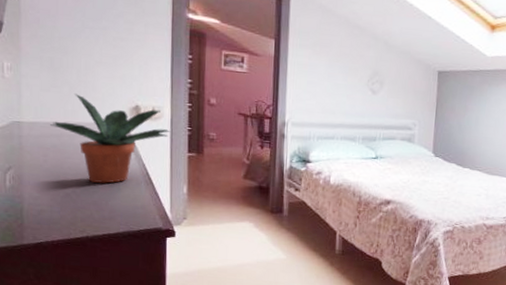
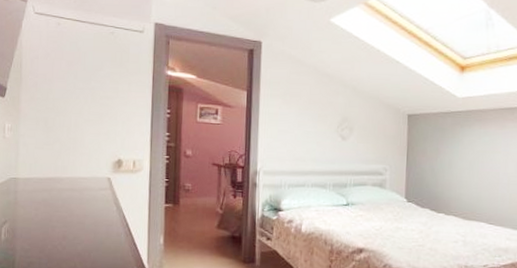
potted plant: present [50,93,170,184] -> none [42,150,149,235]

